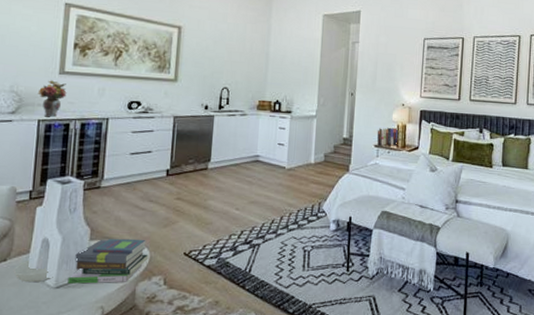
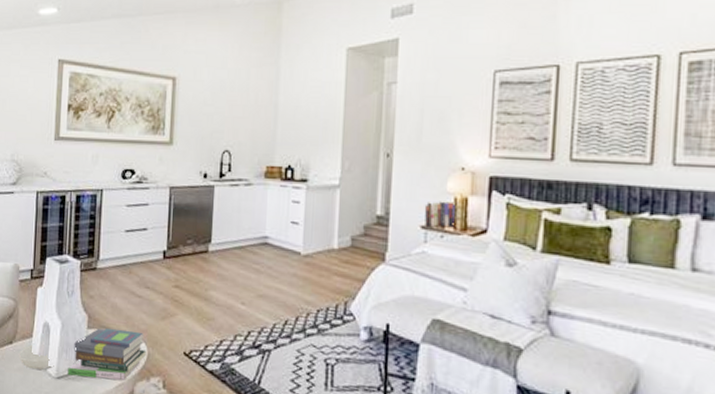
flower arrangement: present [37,80,67,118] -> none [35,147,62,189]

